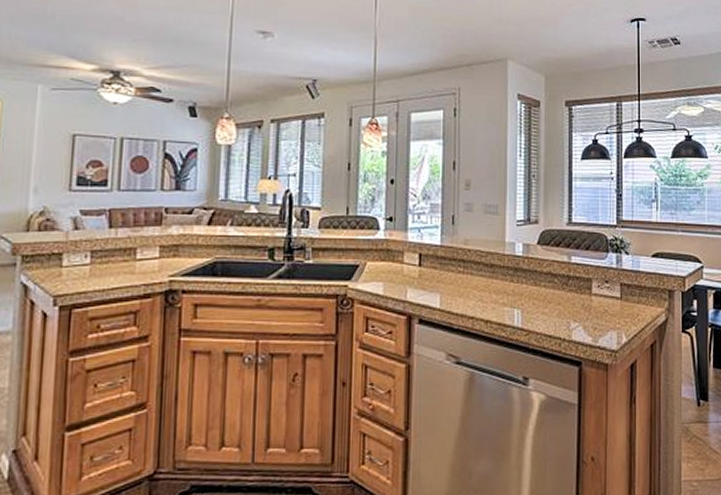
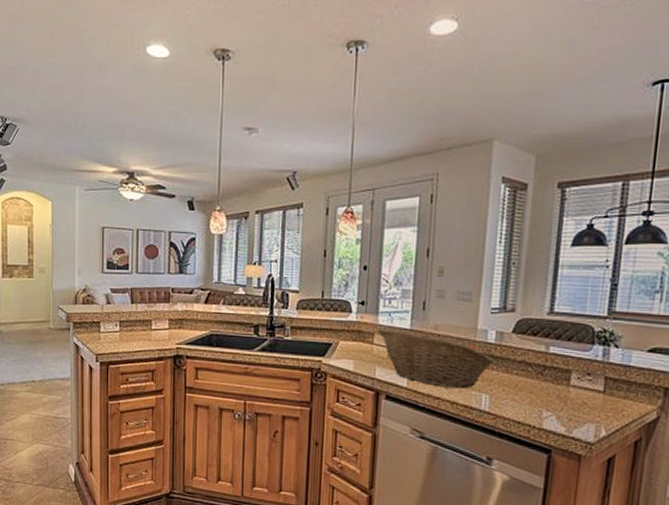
fruit basket: none [408,245,523,306] -> present [378,328,495,389]

